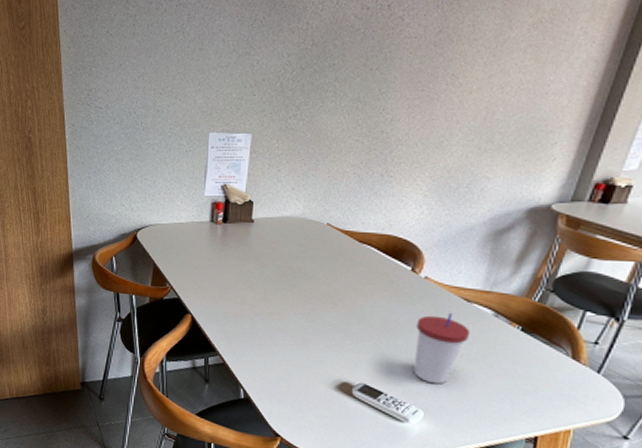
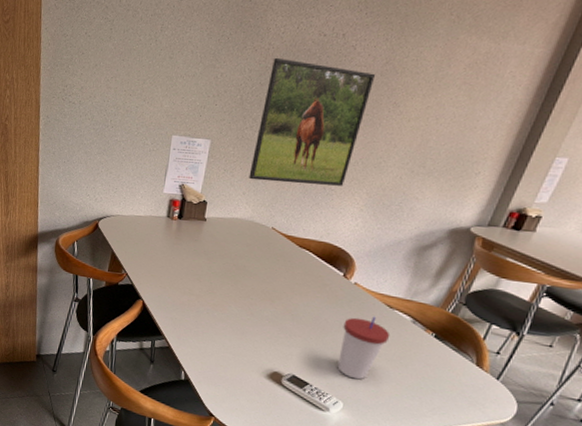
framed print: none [297,37,429,173] -> present [249,57,376,186]

